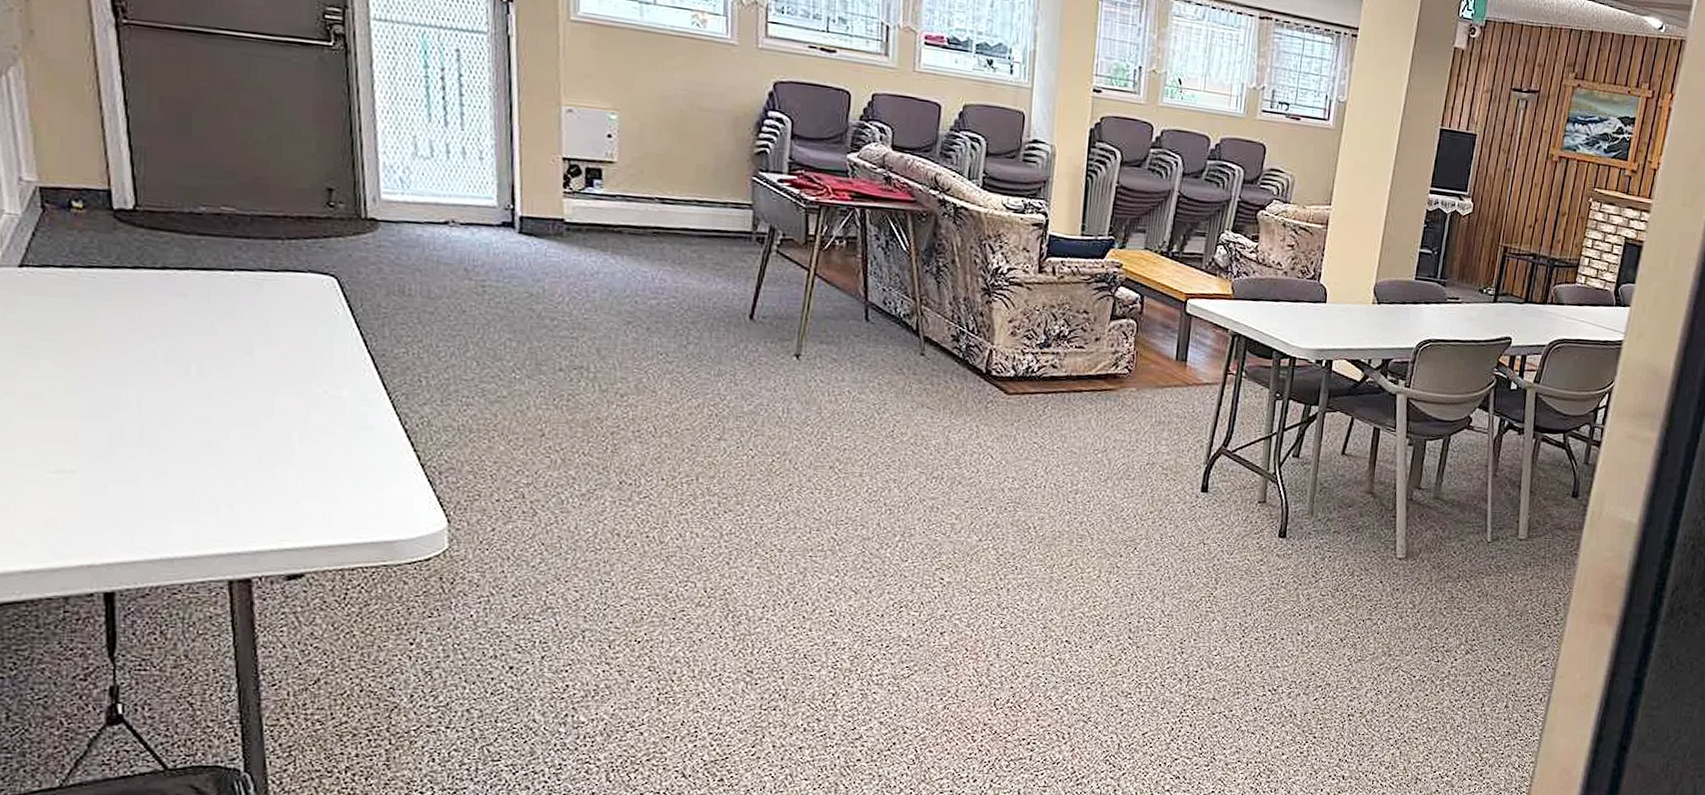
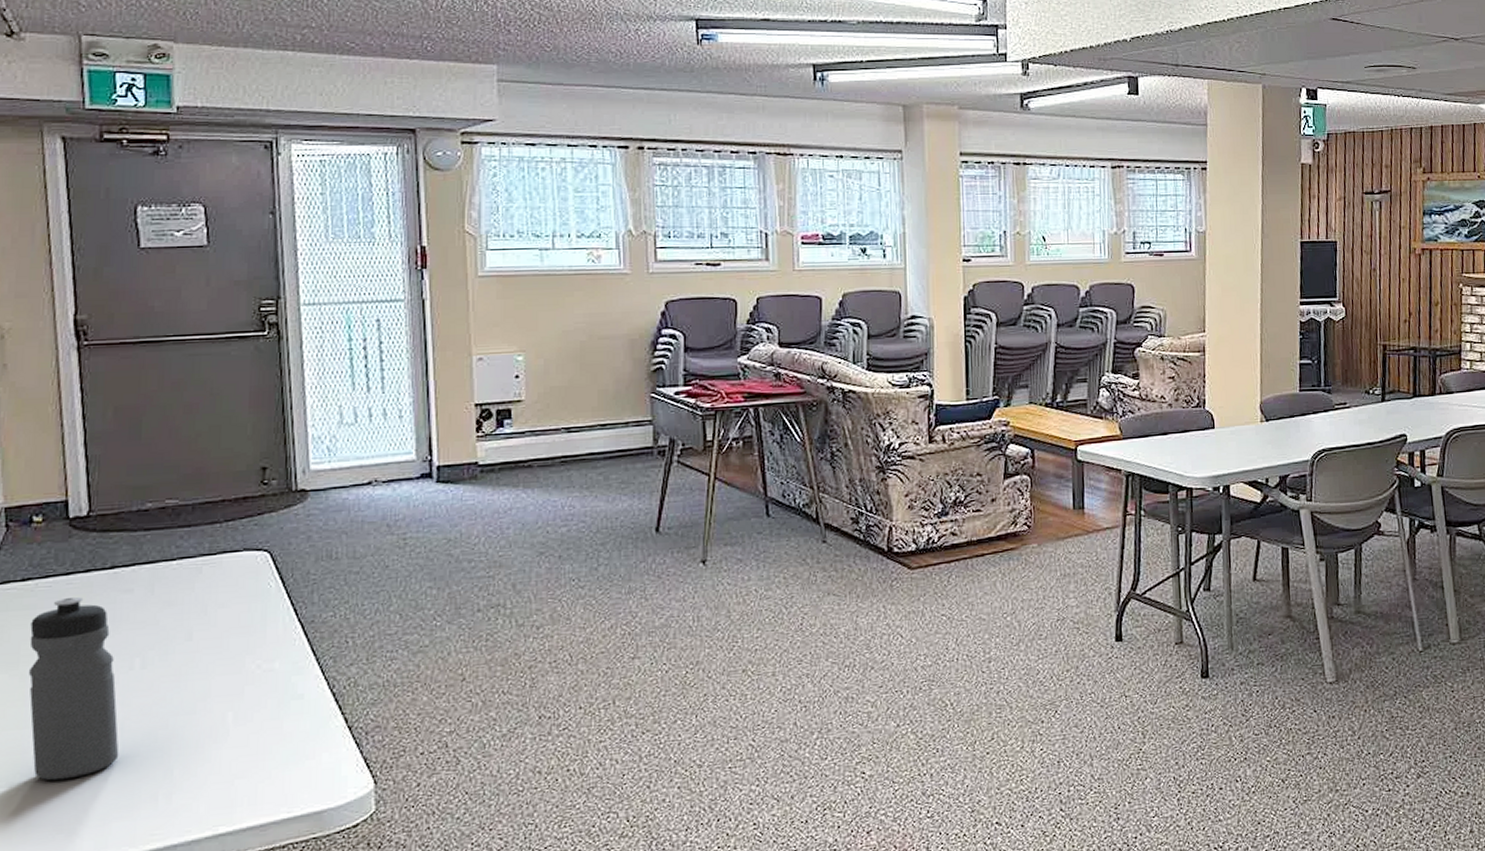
water bottle: none [74,292,177,475] -> present [28,597,119,781]

